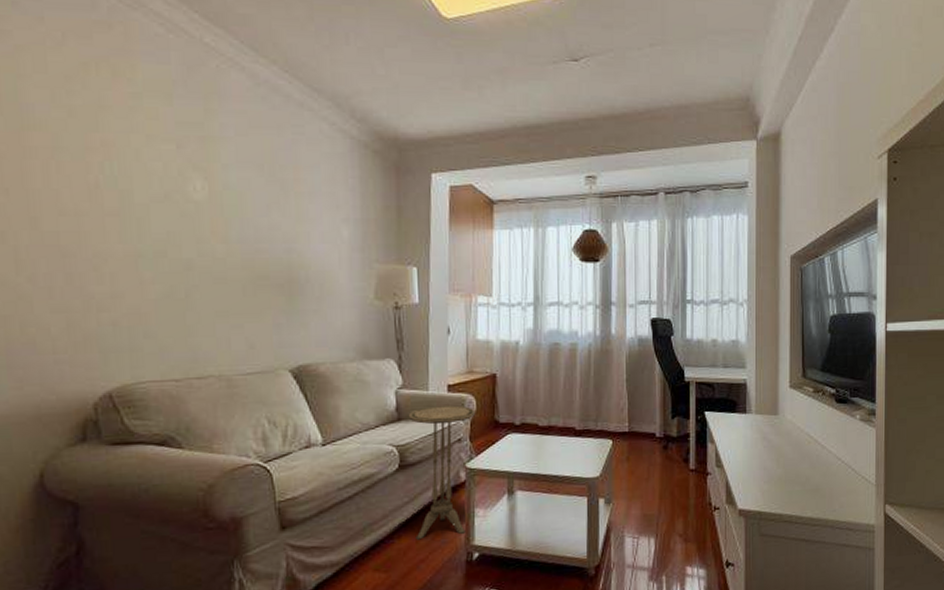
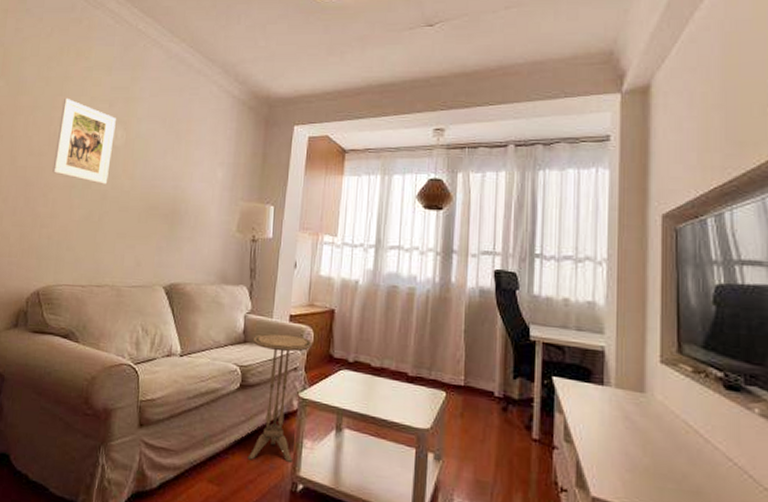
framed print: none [101,135,192,251] -> present [52,98,116,184]

